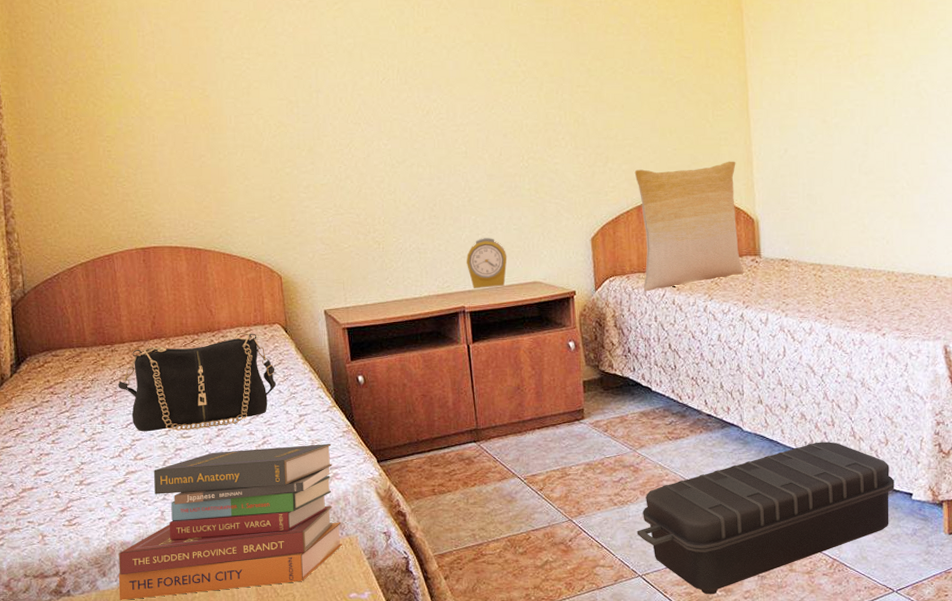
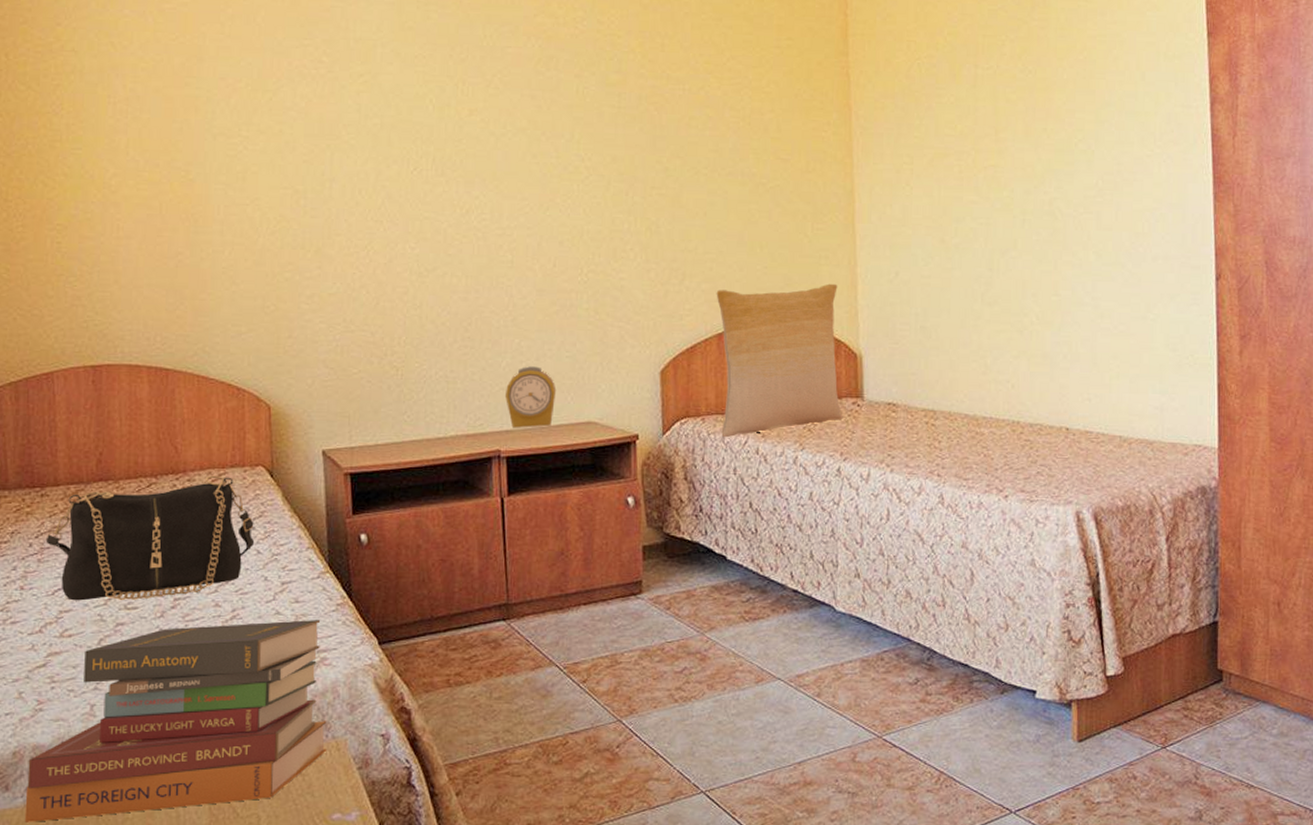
suitcase: present [637,442,895,595] -> none [701,626,1015,816]

